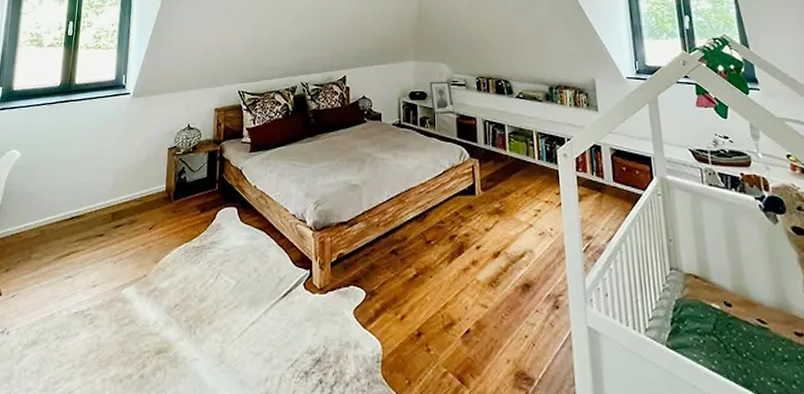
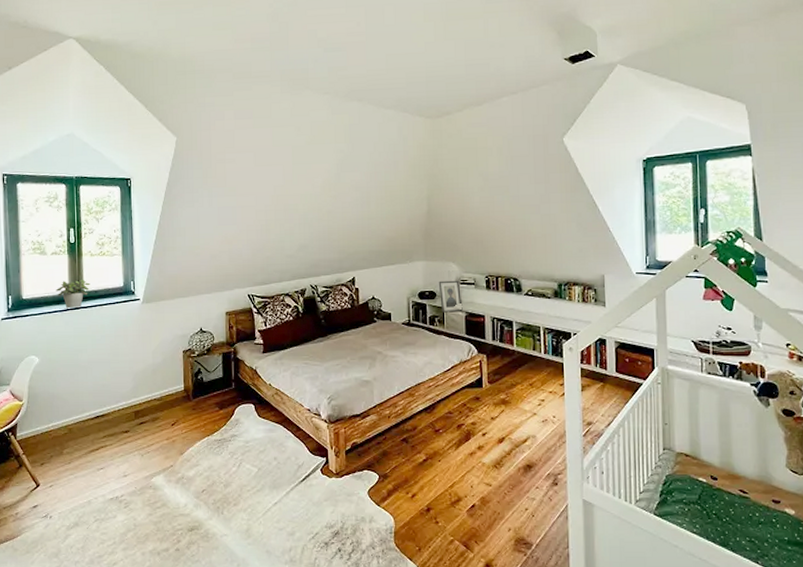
potted plant: none [47,72,83,102] -> present [55,279,90,309]

